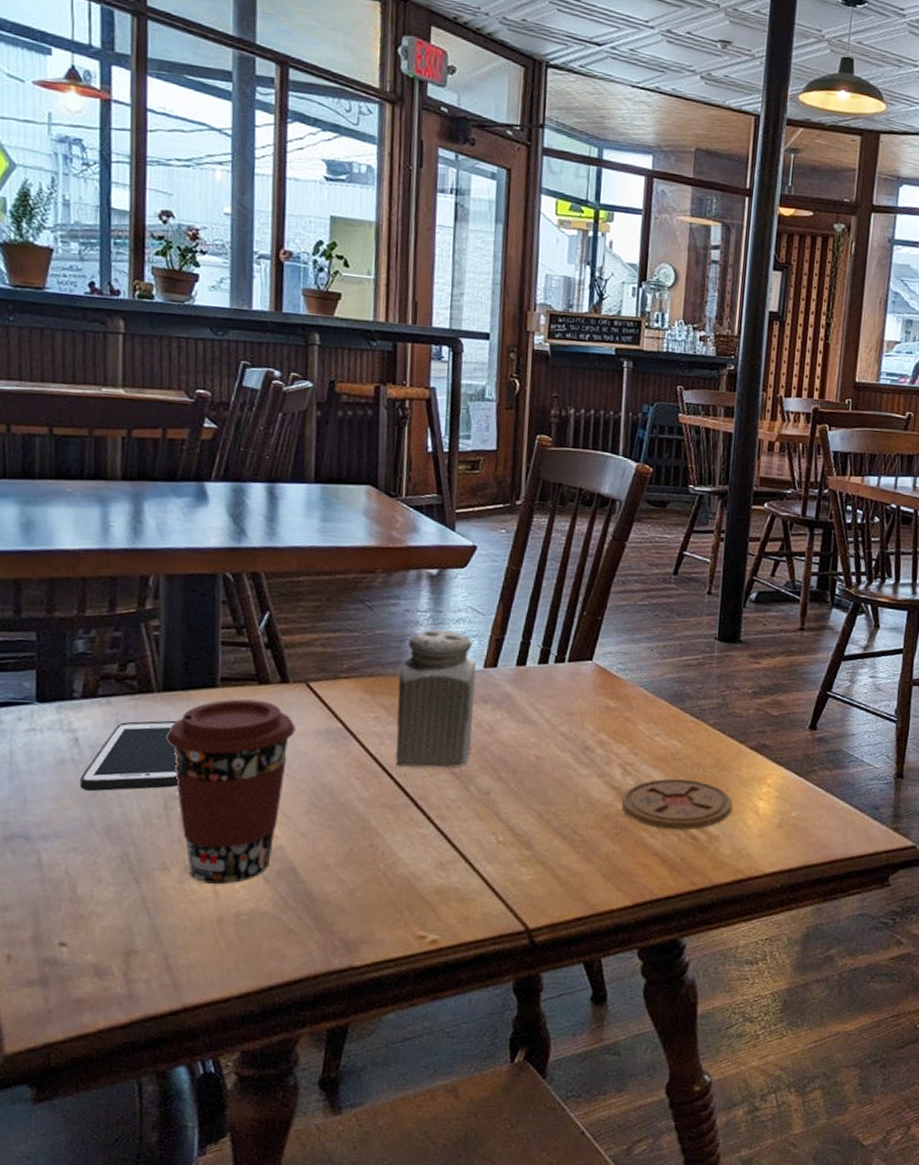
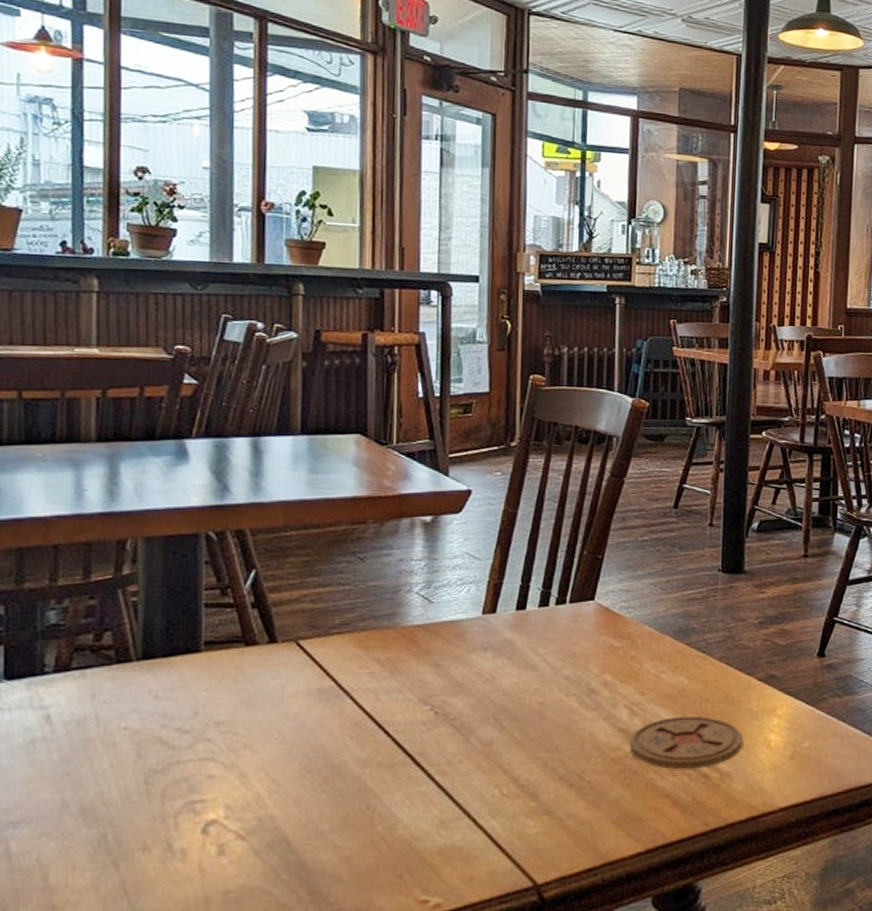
cell phone: present [80,720,179,791] -> none [53,690,160,771]
coffee cup: present [166,699,296,885] -> none [146,663,286,862]
salt shaker: present [396,629,476,768] -> none [392,578,474,722]

